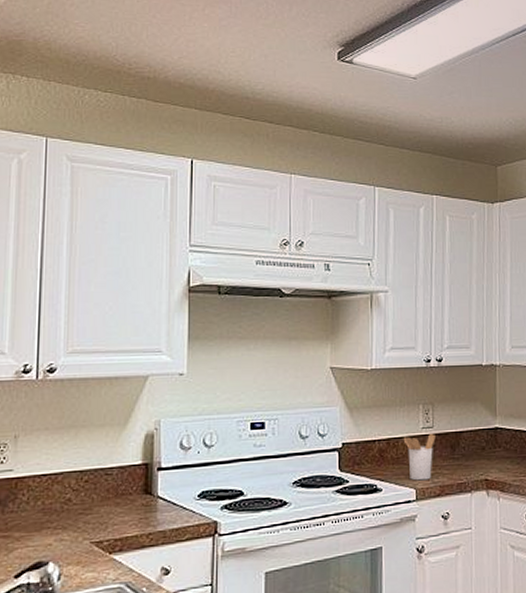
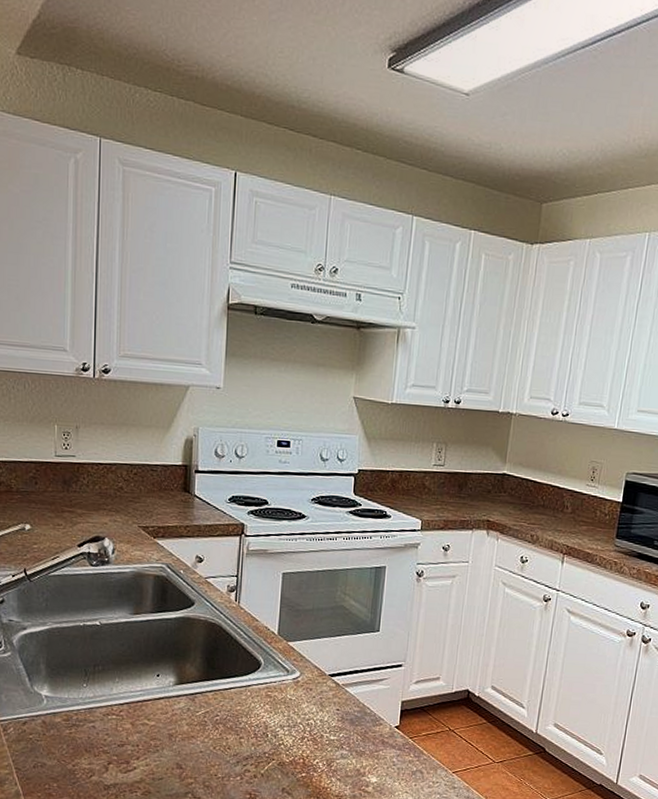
utensil holder: present [403,434,436,481] -> none [415,471,445,514]

